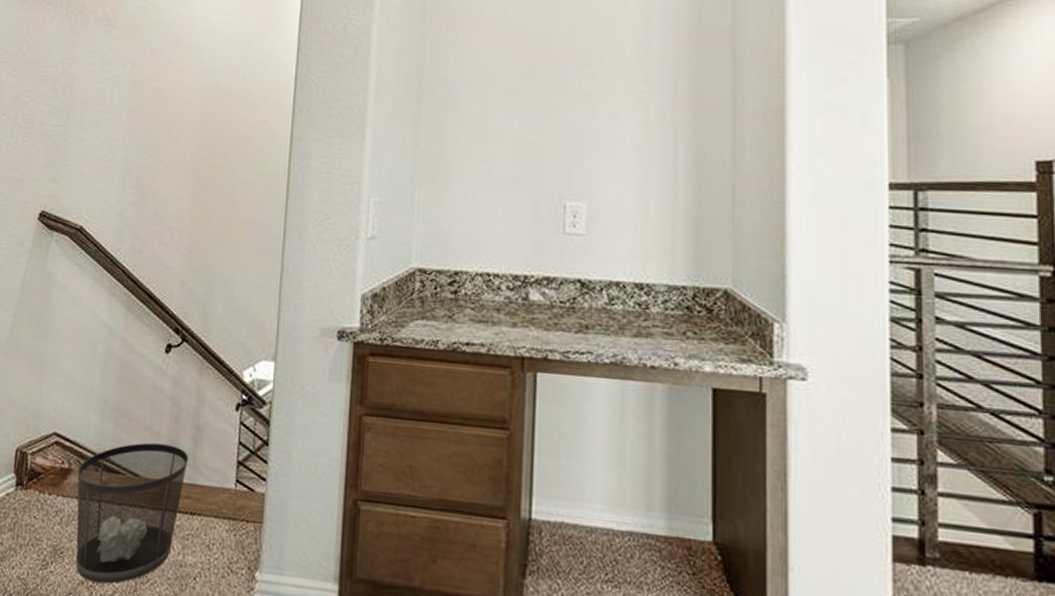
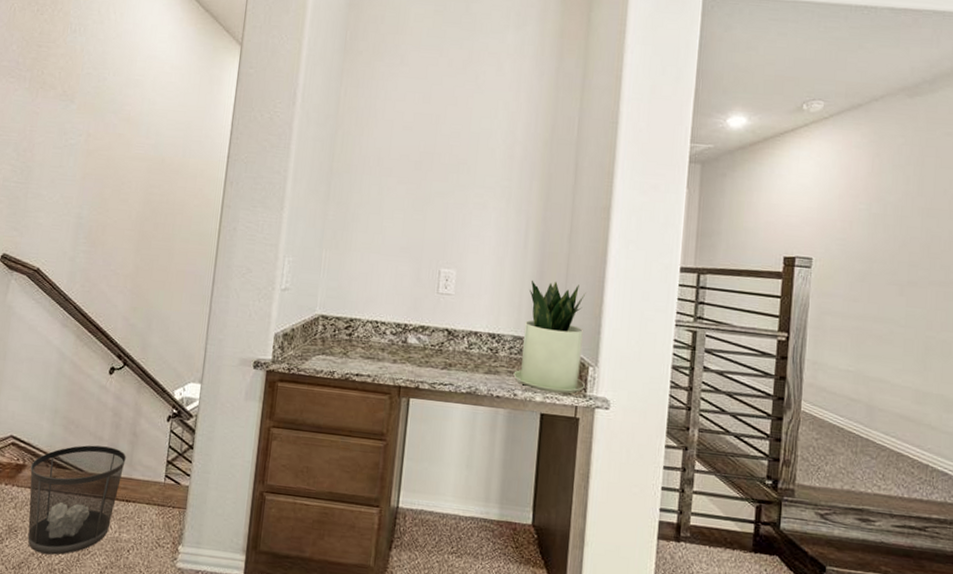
planter: none [671,210,770,361] -> present [513,280,586,394]

